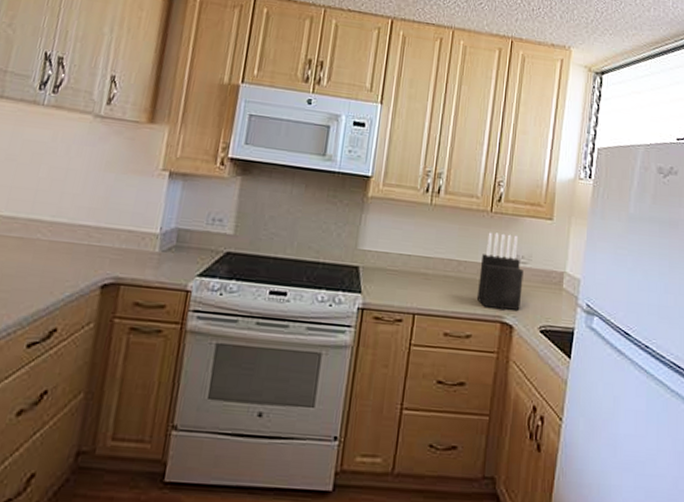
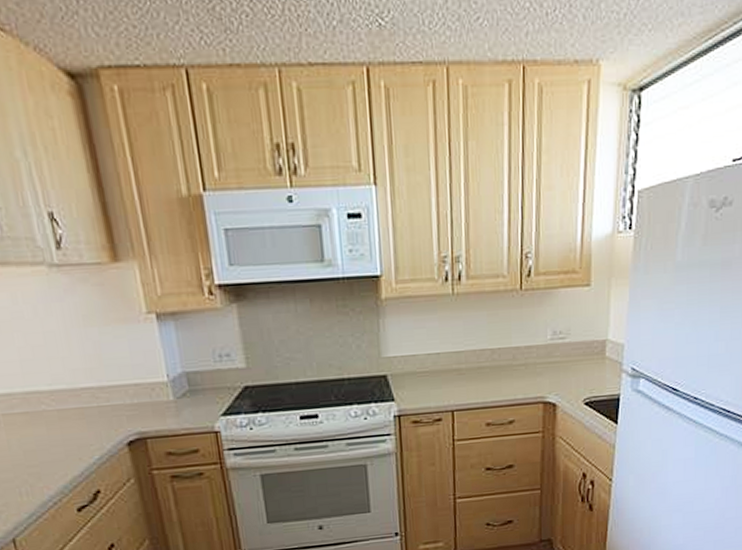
knife block: present [477,232,524,311] -> none [515,310,563,391]

